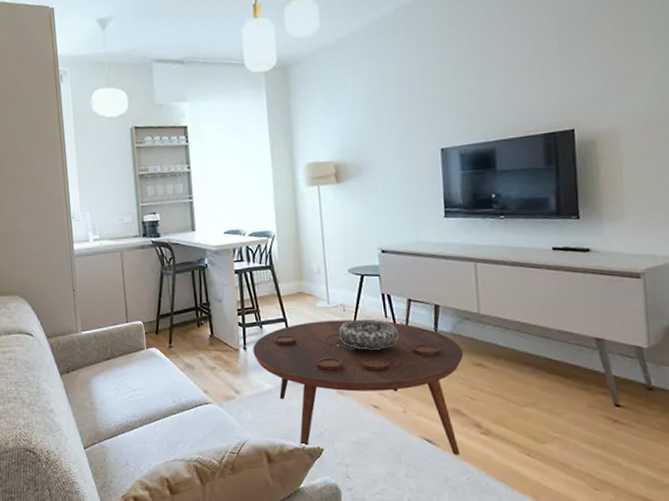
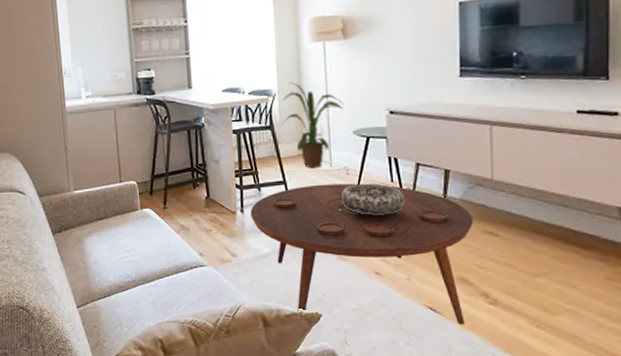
house plant: none [279,224,340,306] -> present [280,82,345,169]

